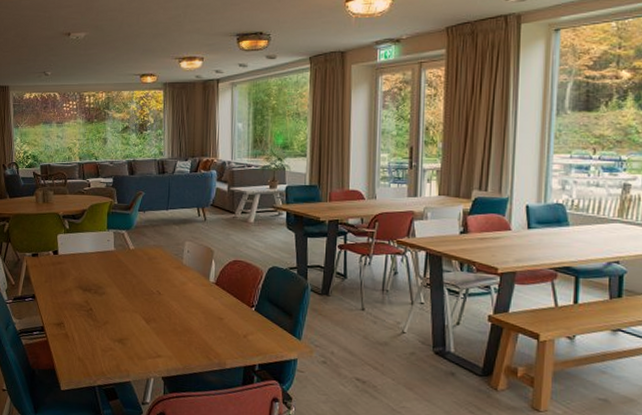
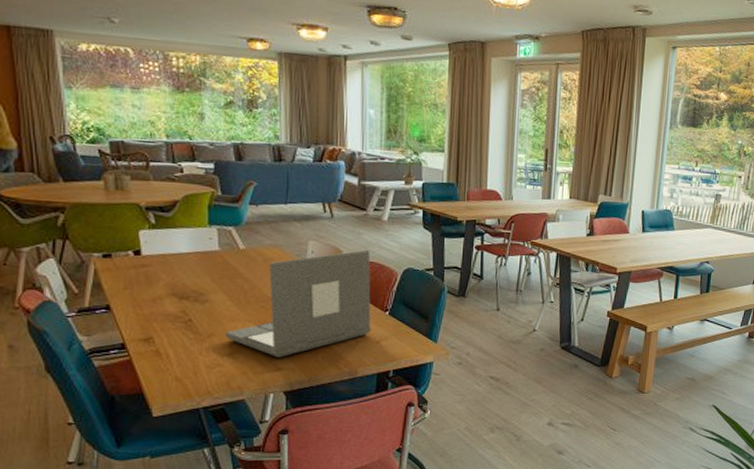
laptop: none [117,249,239,346] -> present [226,249,371,358]

